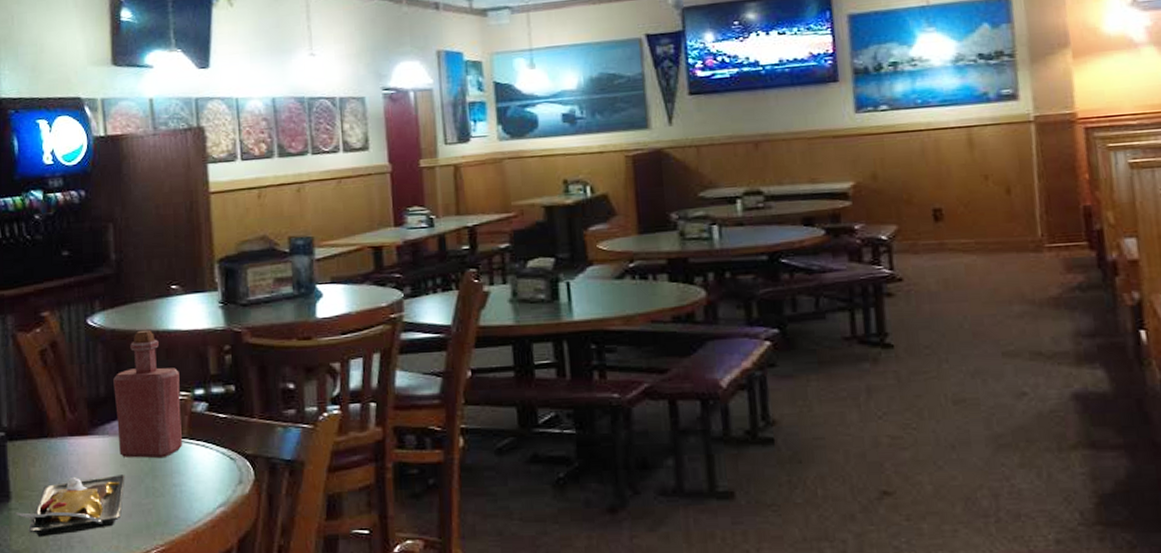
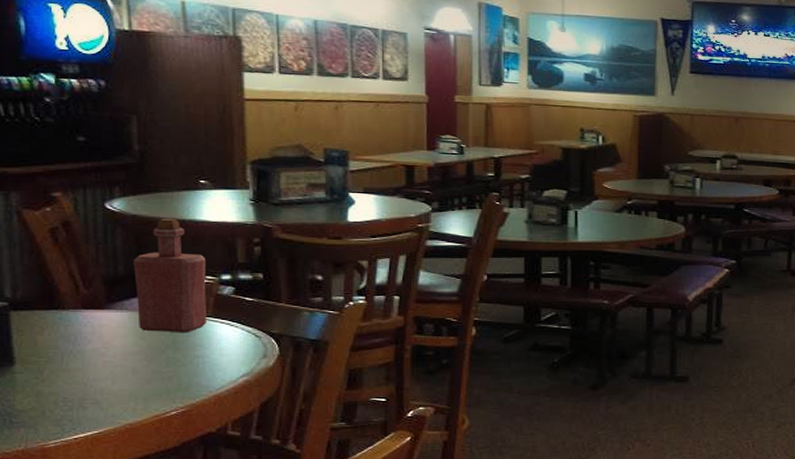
plate: present [14,474,126,538] -> none [18,345,145,399]

